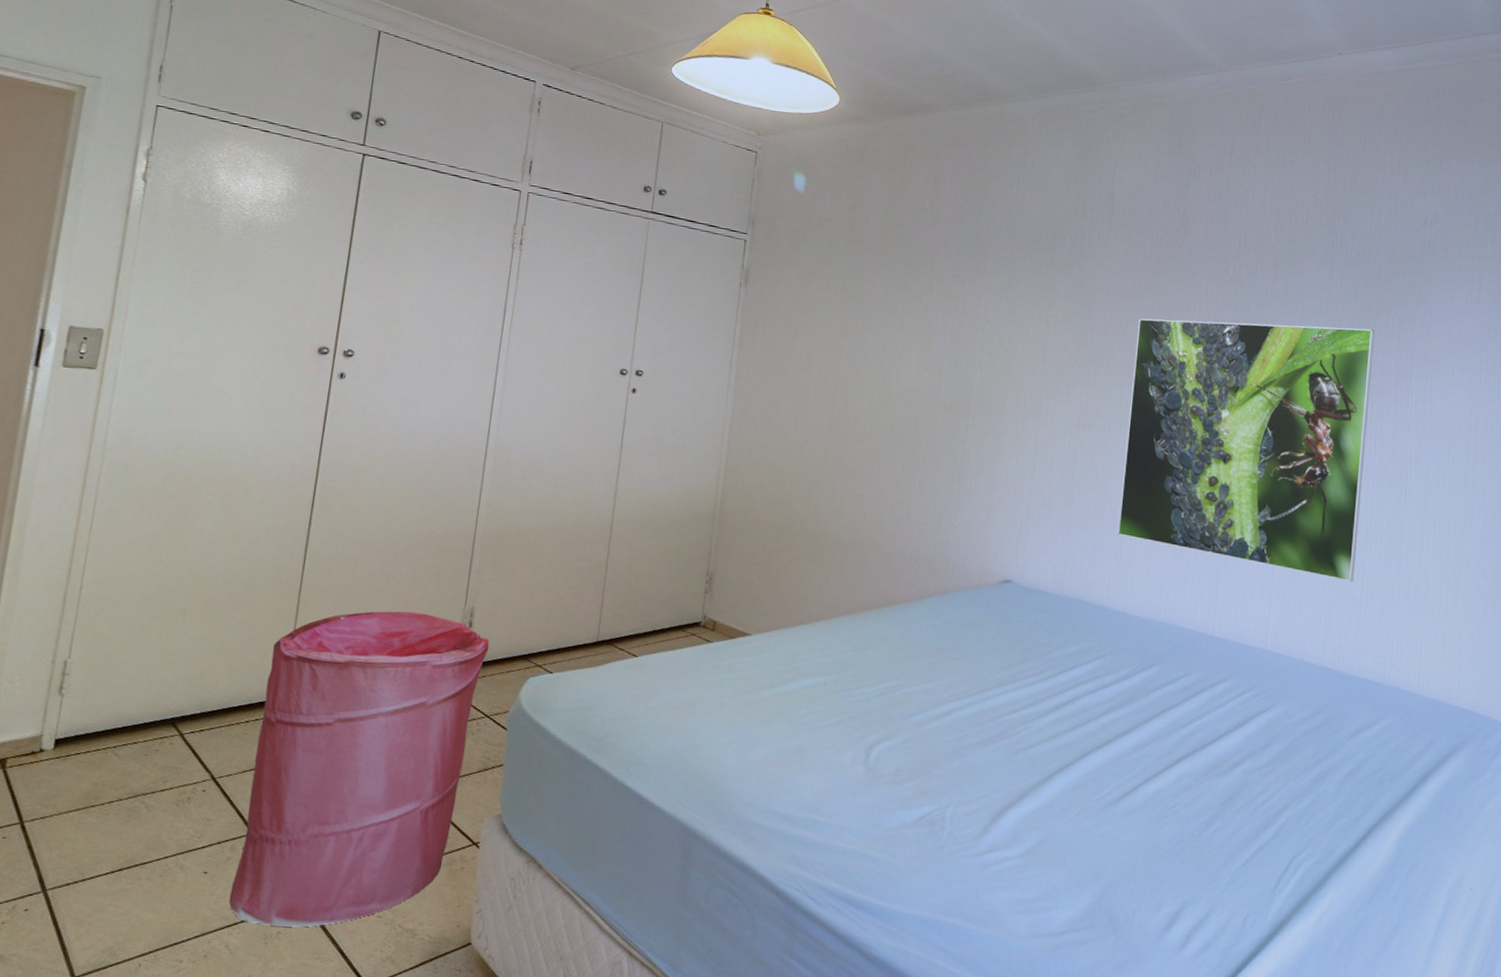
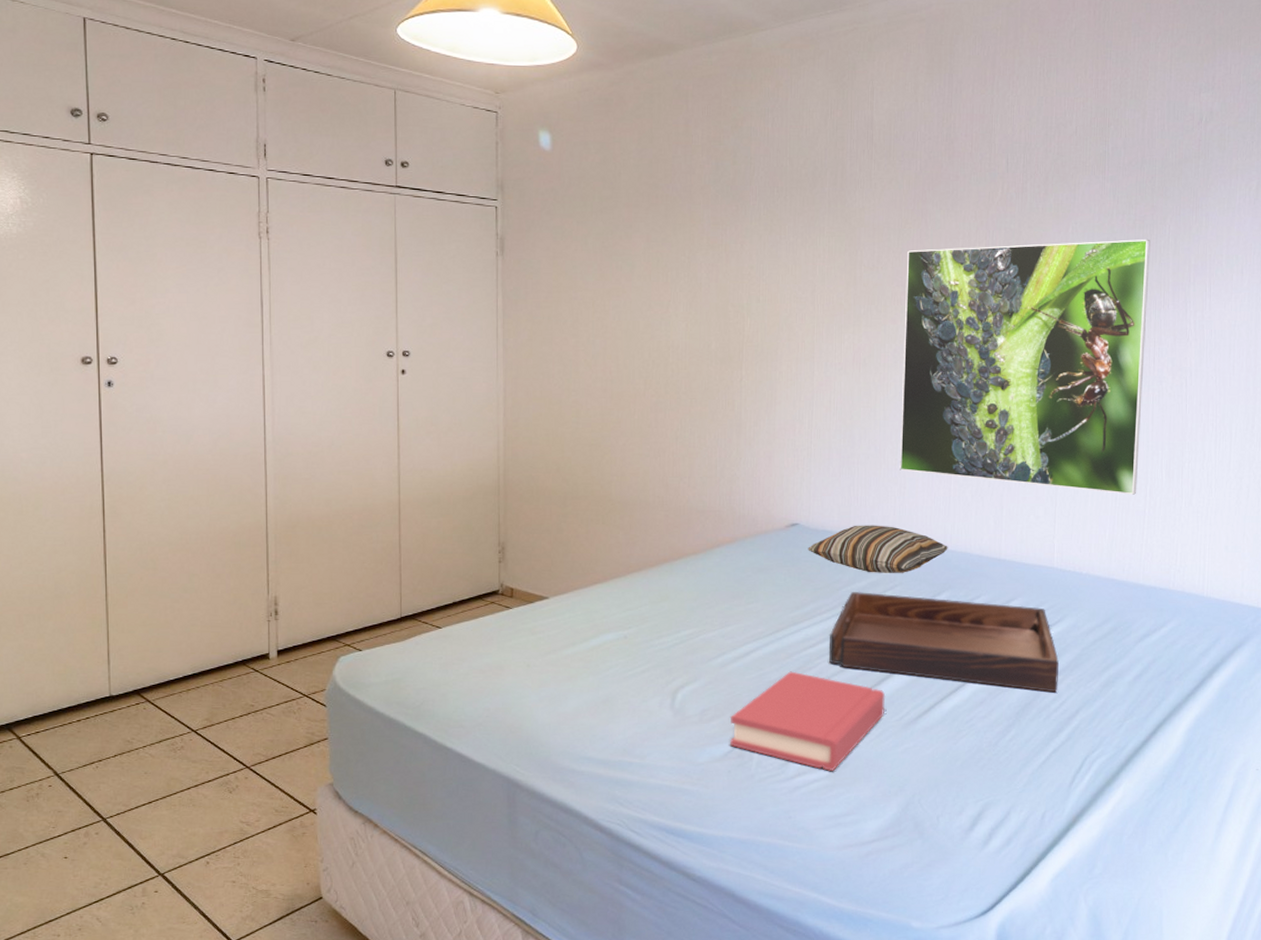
laundry hamper: present [229,611,490,927] -> none [89,606,297,898]
hardback book: none [922,736,1088,850] -> present [730,671,886,771]
pillow: none [1019,587,1161,642] -> present [808,525,948,573]
serving tray: none [1032,657,1268,785] -> present [829,592,1059,693]

